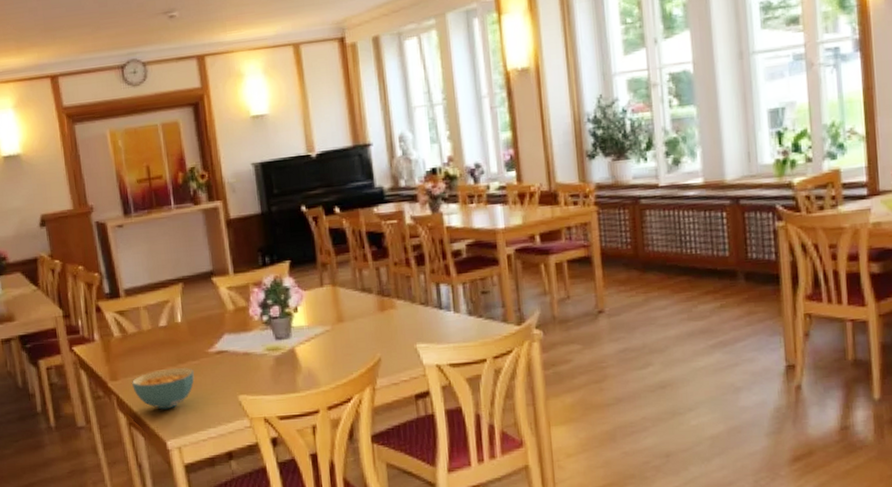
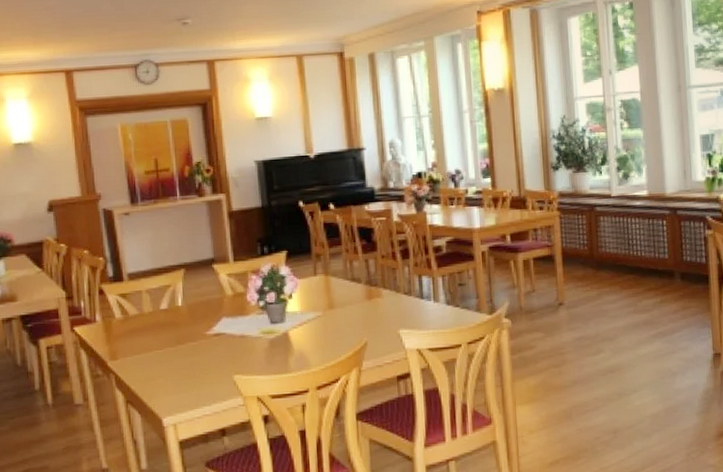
cereal bowl: present [132,368,195,410] -> none [131,349,192,388]

